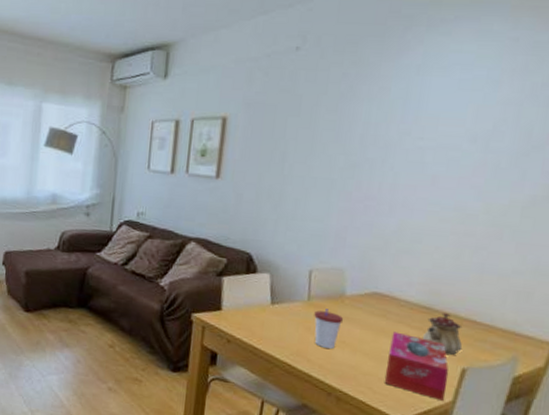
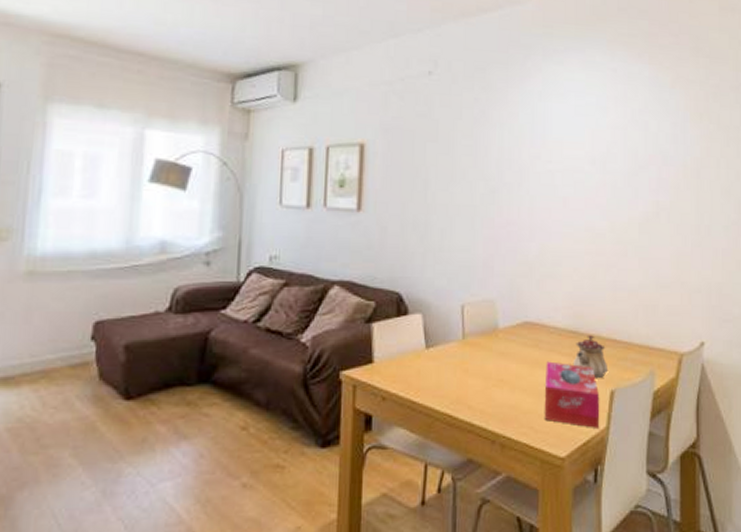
cup: present [314,309,344,349] -> none [470,346,500,390]

